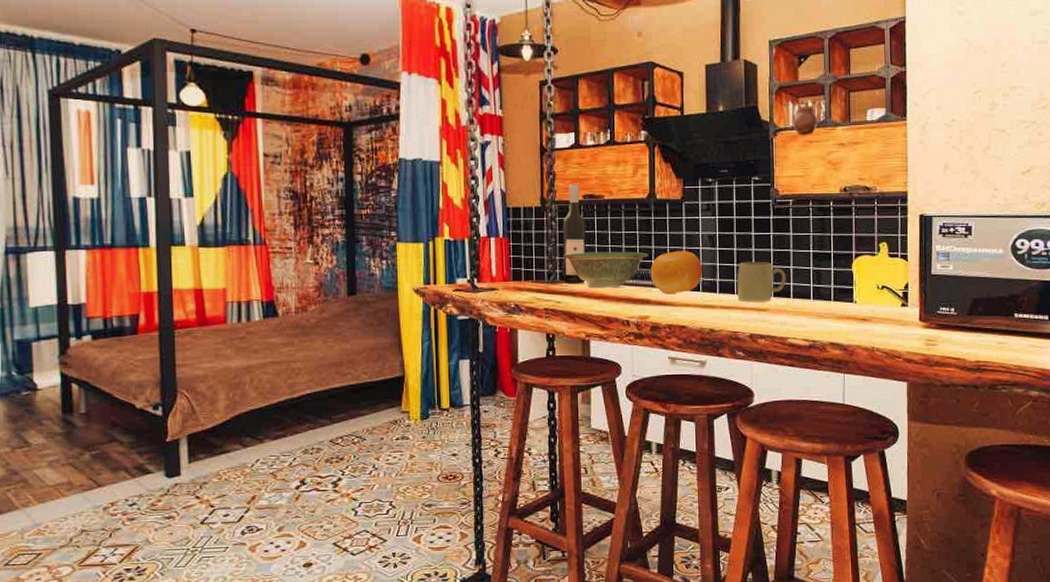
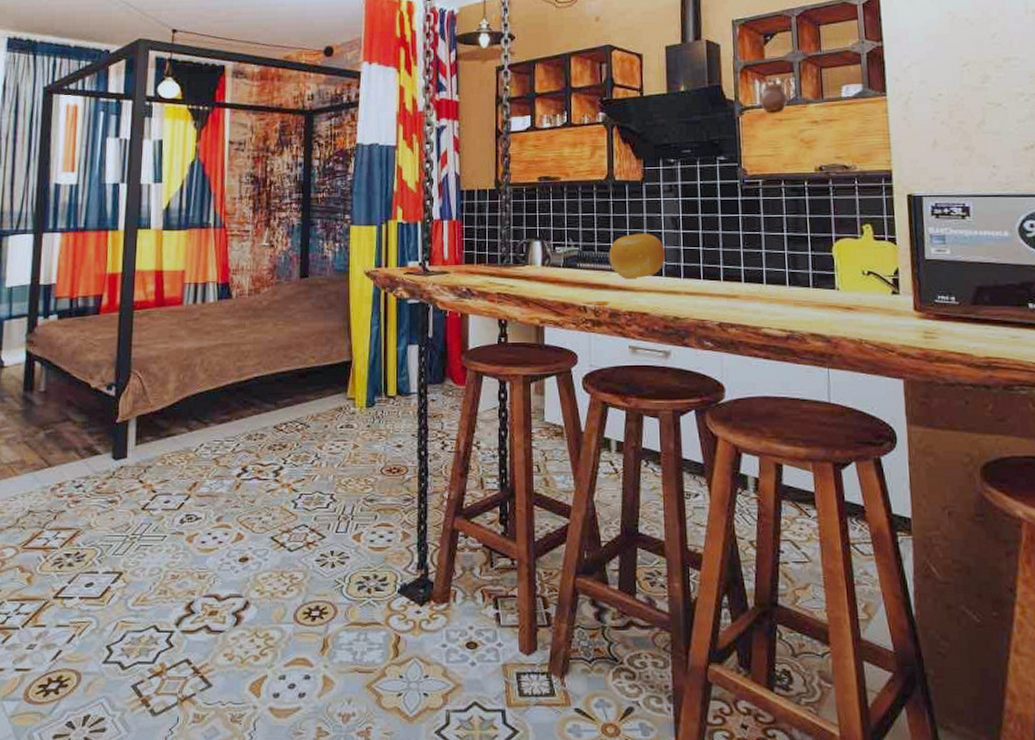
bottle: present [563,184,586,284] -> none [517,166,541,268]
bowl: present [563,251,648,288] -> none [517,234,607,271]
mug: present [737,261,786,302] -> none [703,244,758,288]

